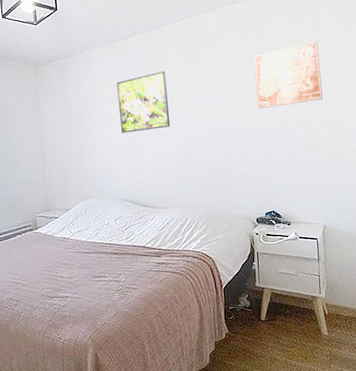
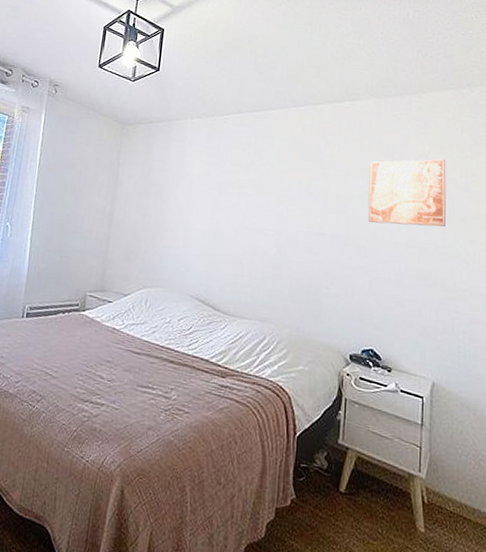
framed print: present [116,70,171,133] -> none [204,157,267,222]

